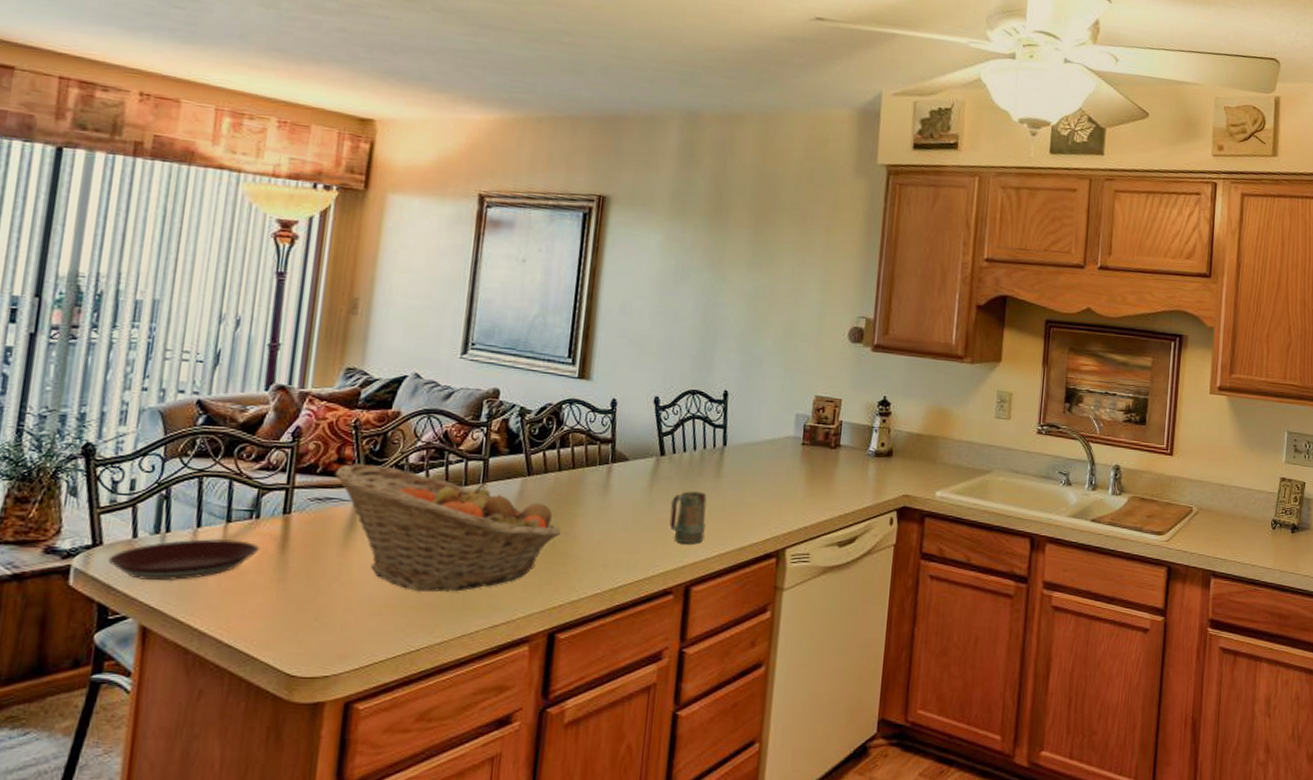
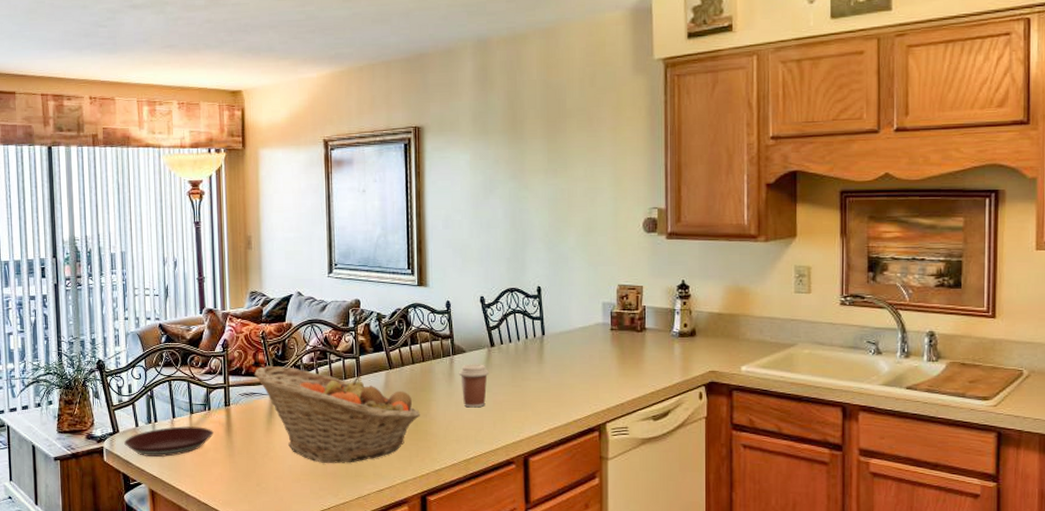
coffee cup: none [617,474,654,527] -> present [459,364,489,408]
mug: present [669,491,707,544] -> none [504,376,535,421]

